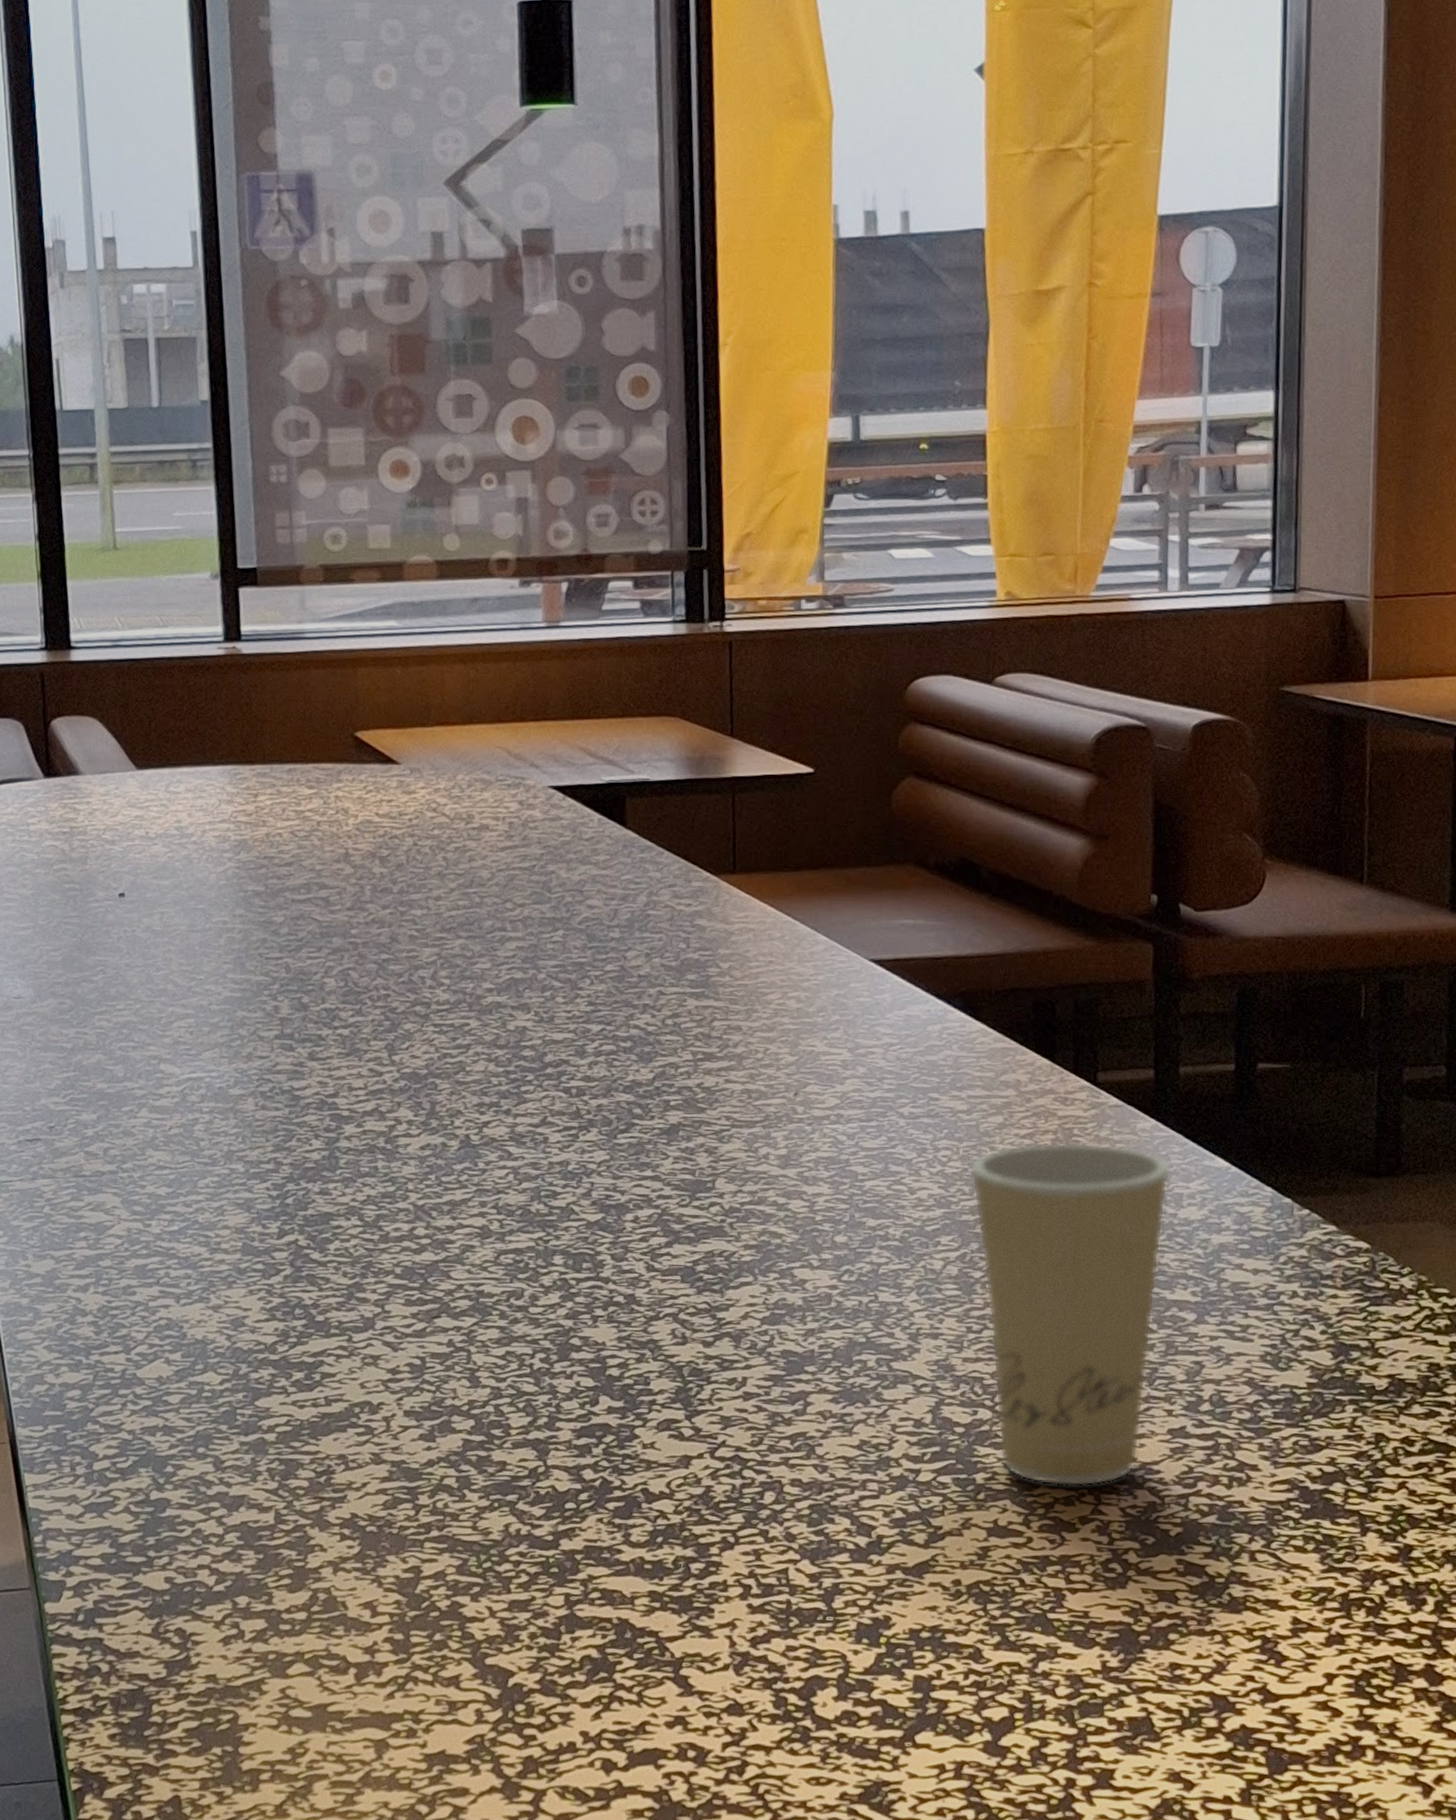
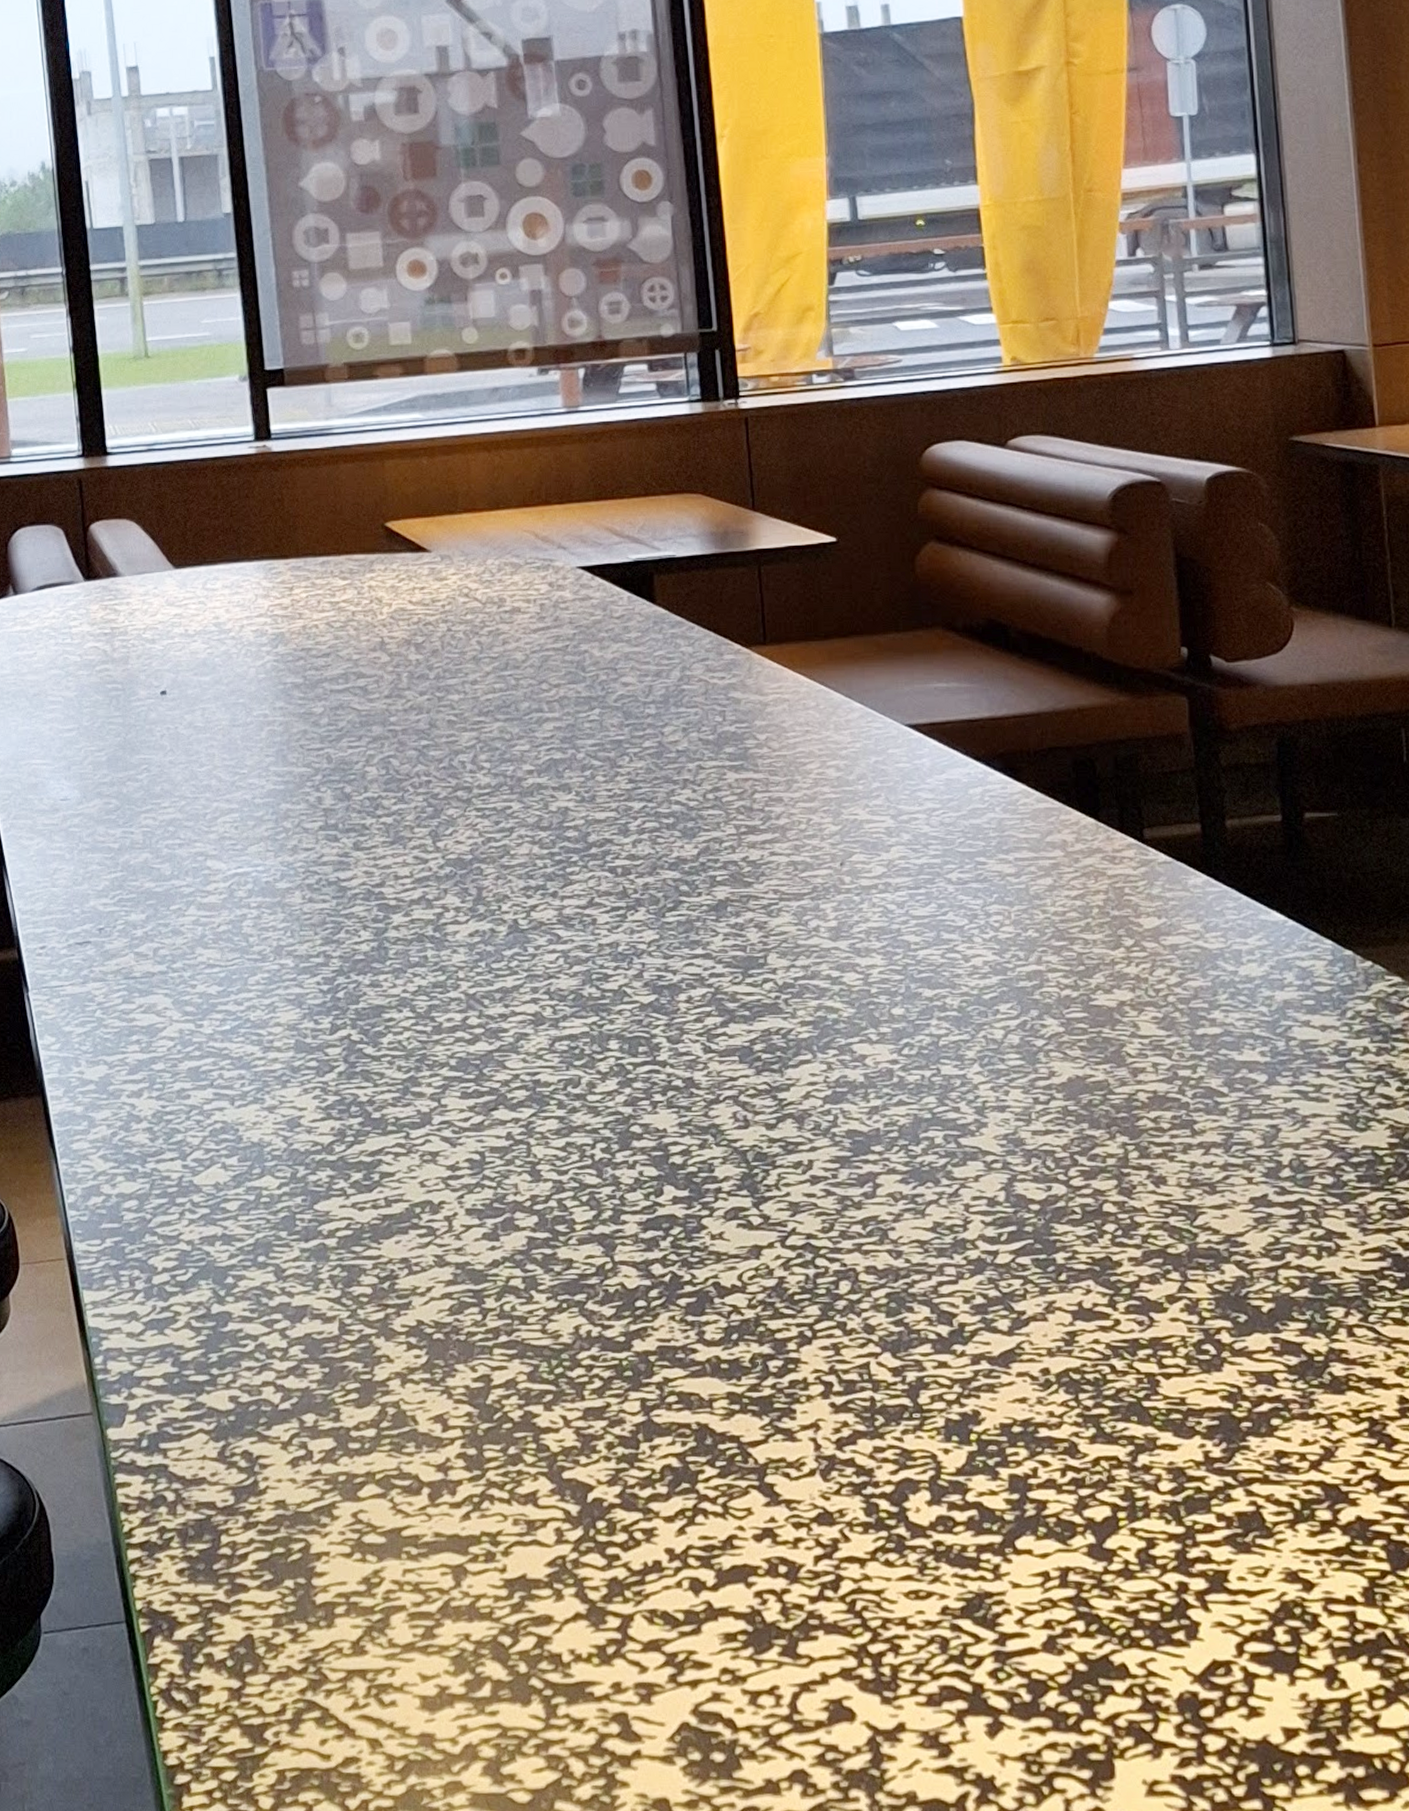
paper cup: present [969,1142,1171,1487] -> none [1022,902,1228,1263]

